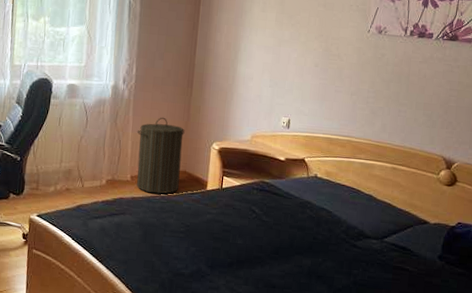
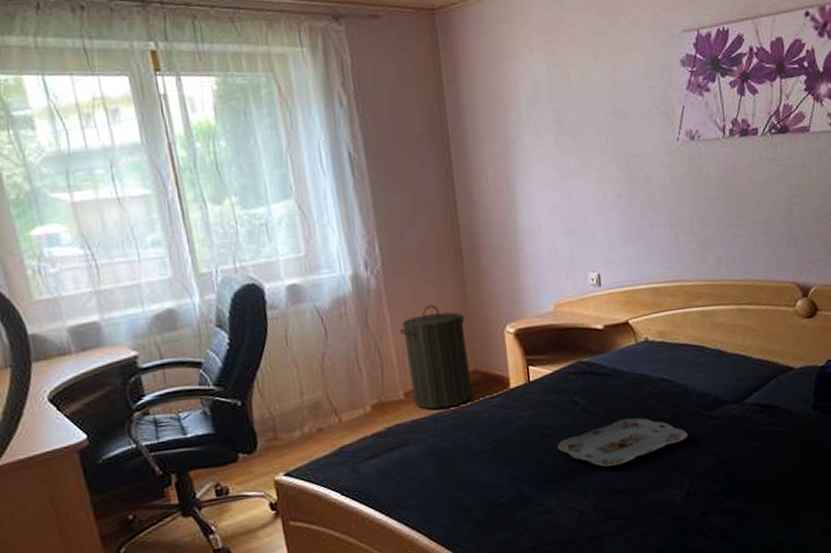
serving tray: none [233,231,334,266] -> present [557,418,688,467]

